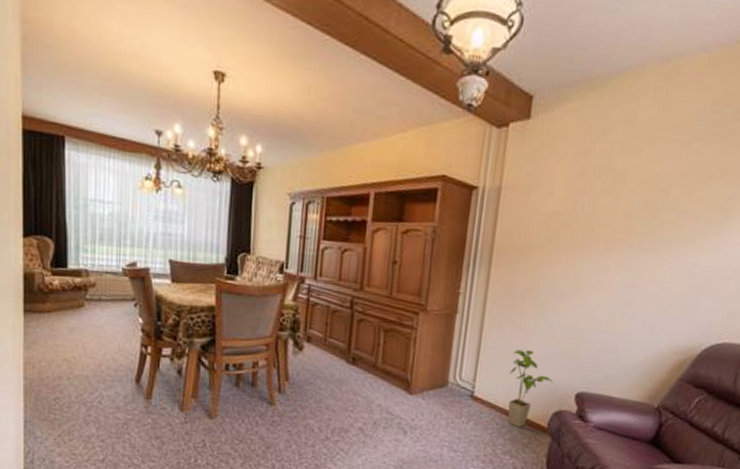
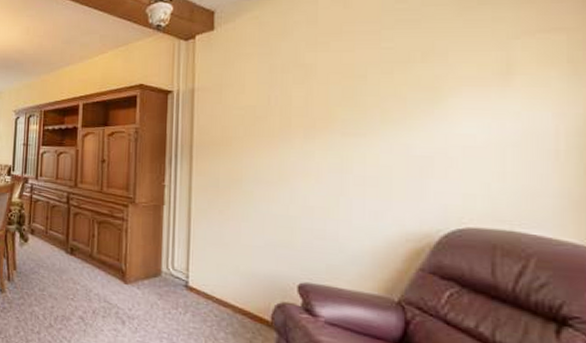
house plant: present [508,349,553,428] -> none [223,238,271,321]

